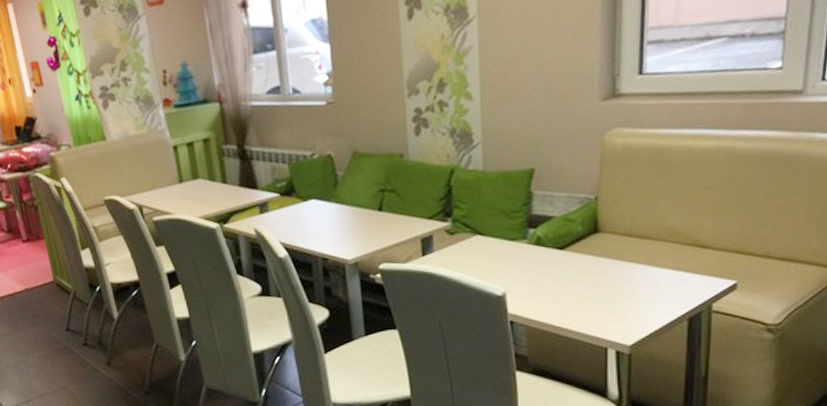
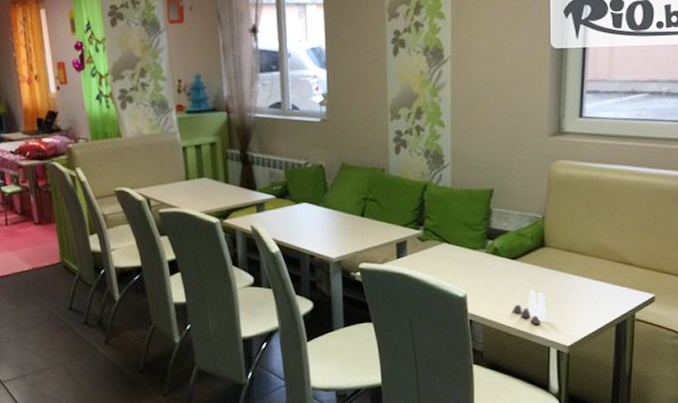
salt and pepper shaker set: none [560,283,603,324] -> present [512,290,547,325]

